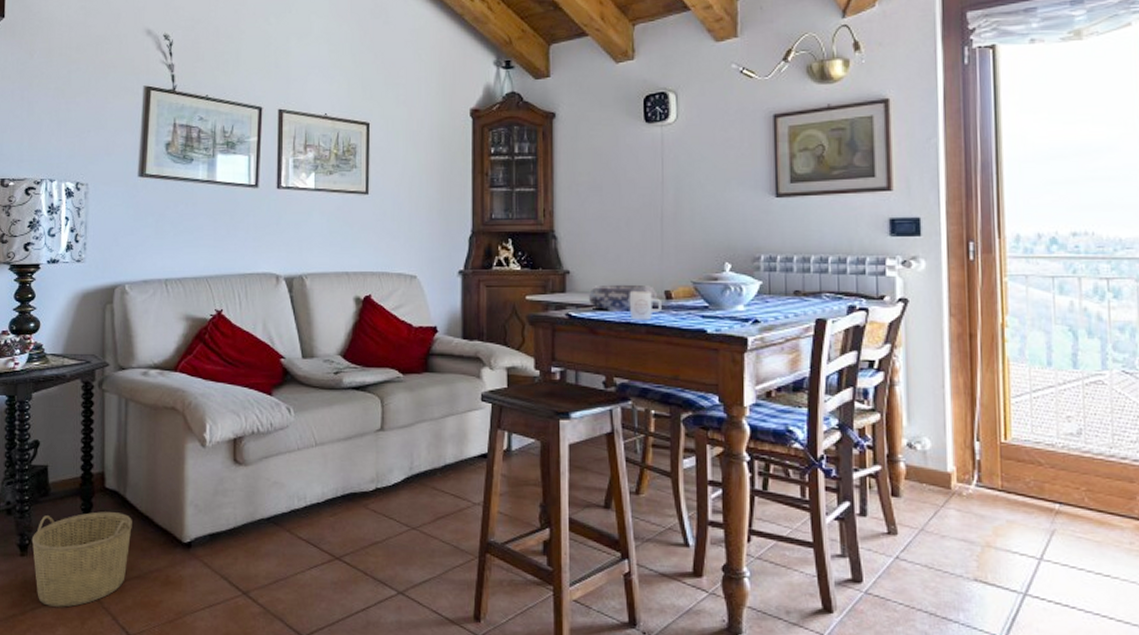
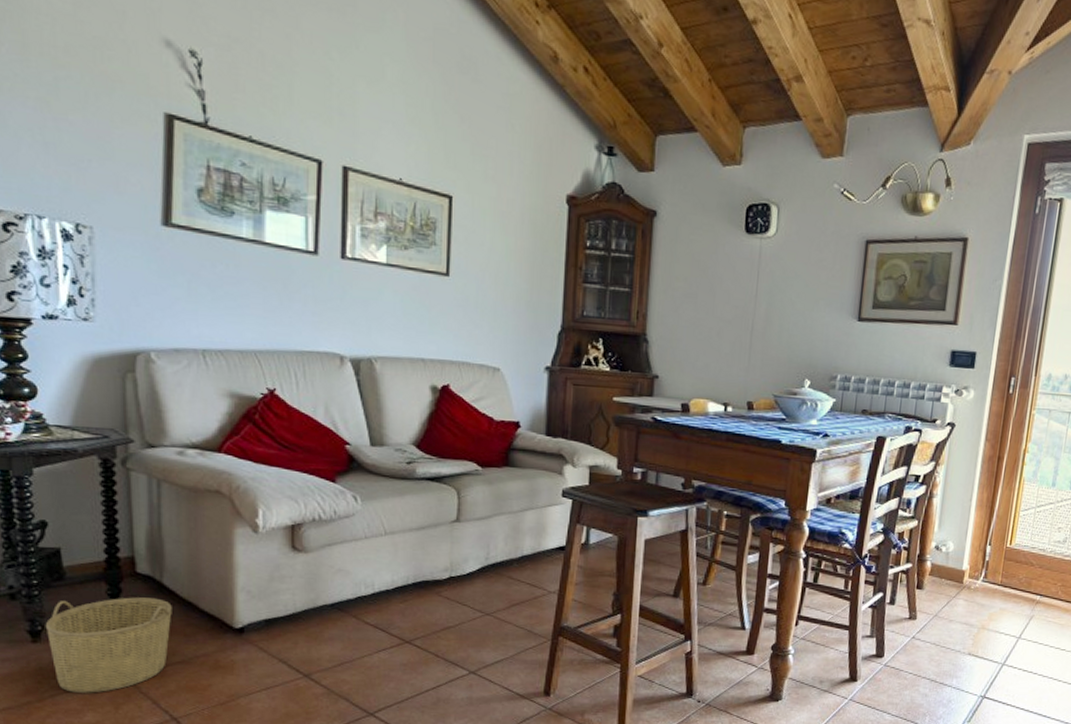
decorative bowl: present [588,284,658,311] -> none [674,391,741,419]
mug: present [629,292,661,321] -> none [712,400,743,429]

